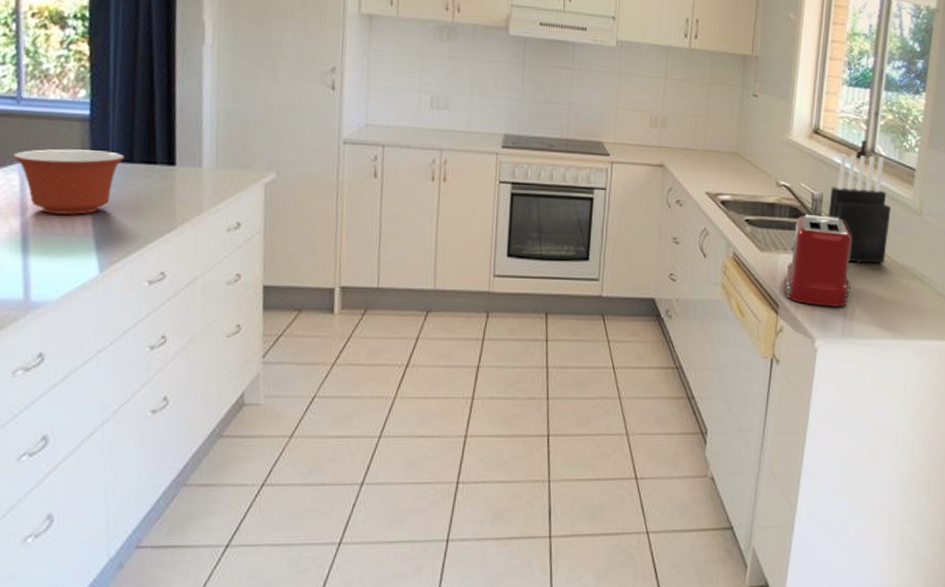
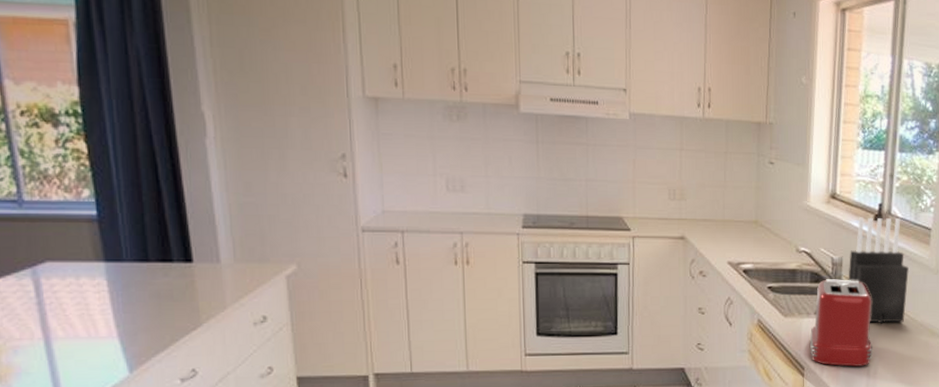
mixing bowl: present [13,149,125,215] -> none [23,251,140,318]

